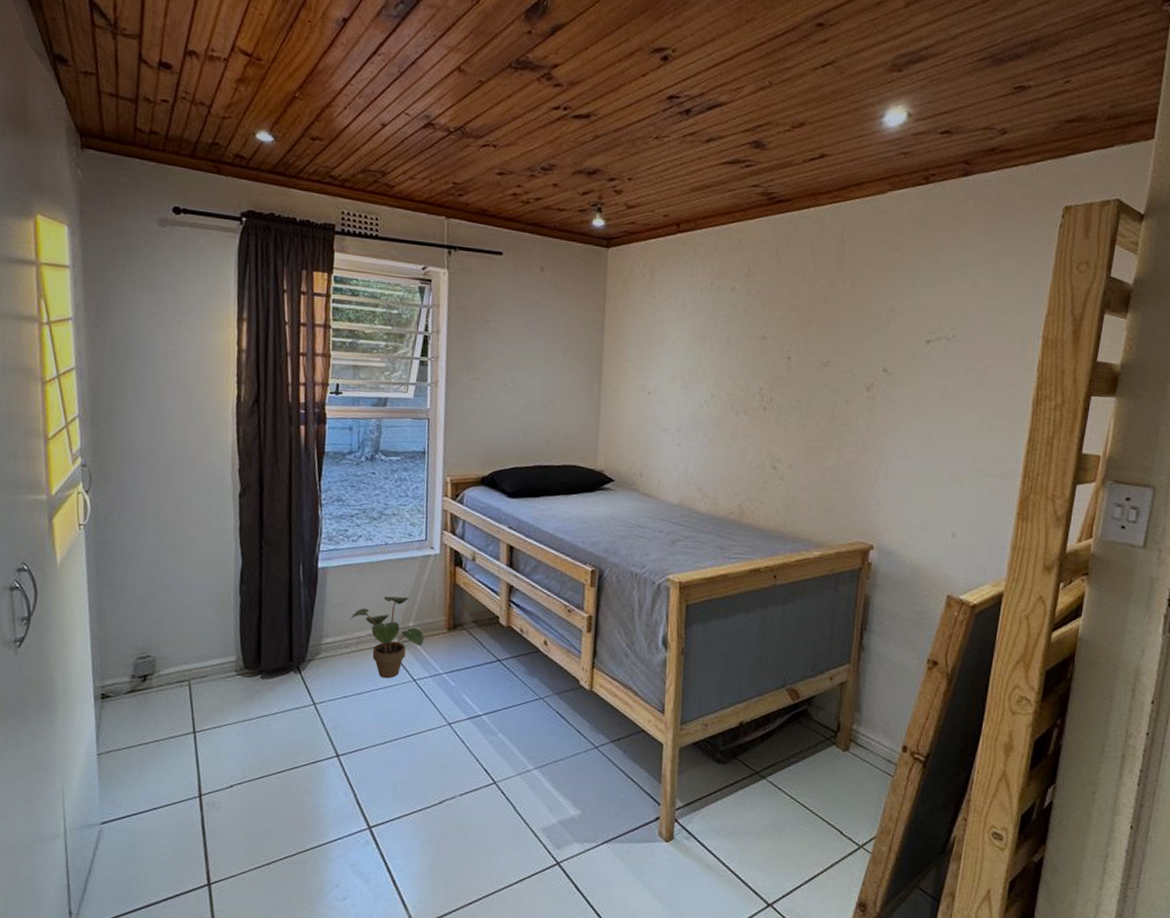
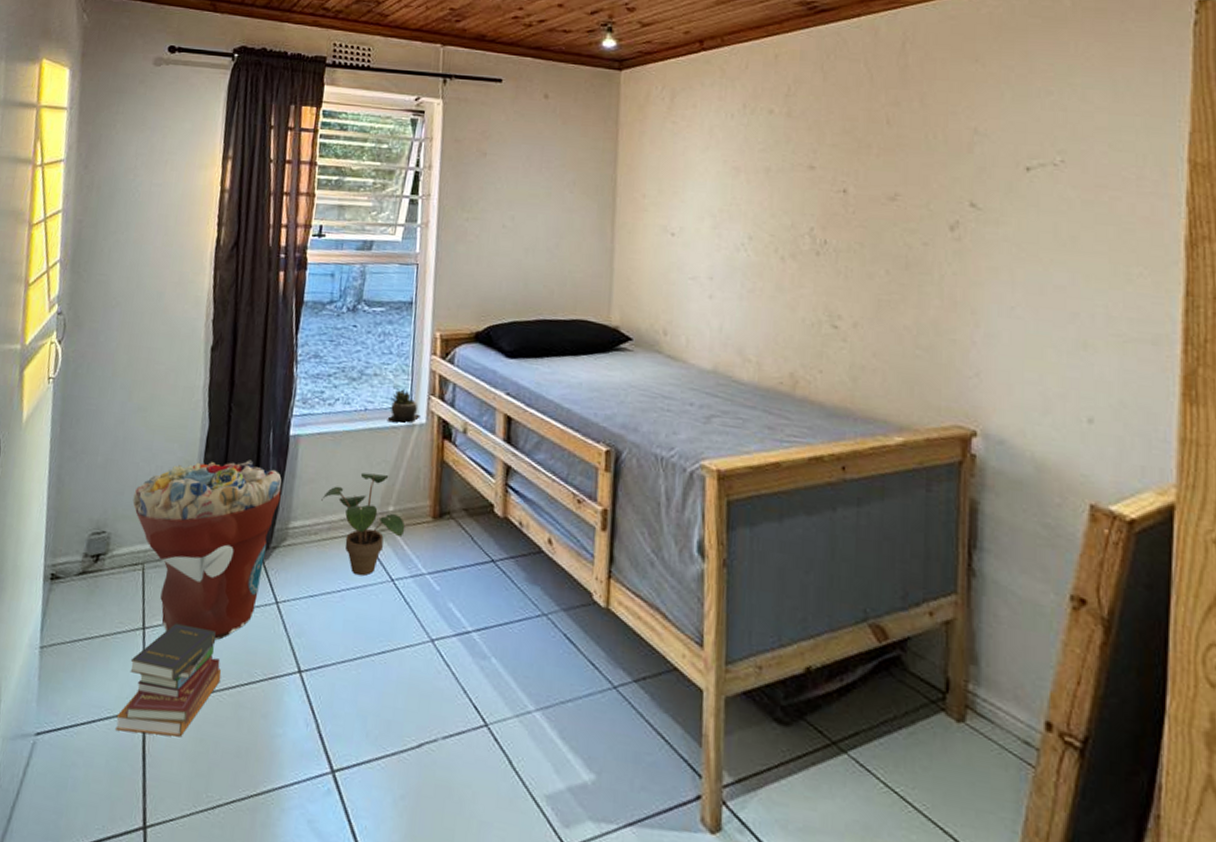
flower pot: none [174,590,314,737] -> present [132,460,282,640]
books: none [175,726,269,814] -> present [116,622,222,737]
succulent plant: none [405,526,434,554] -> present [387,389,419,424]

